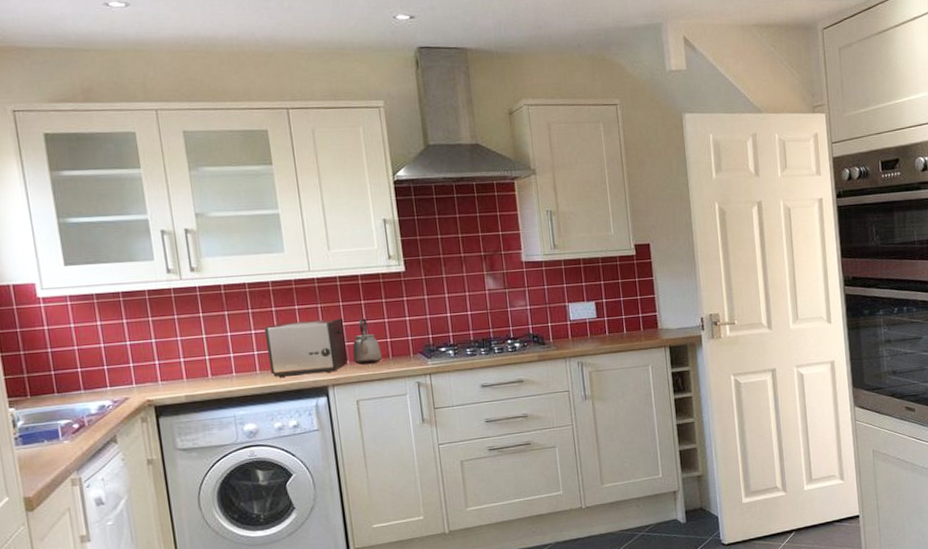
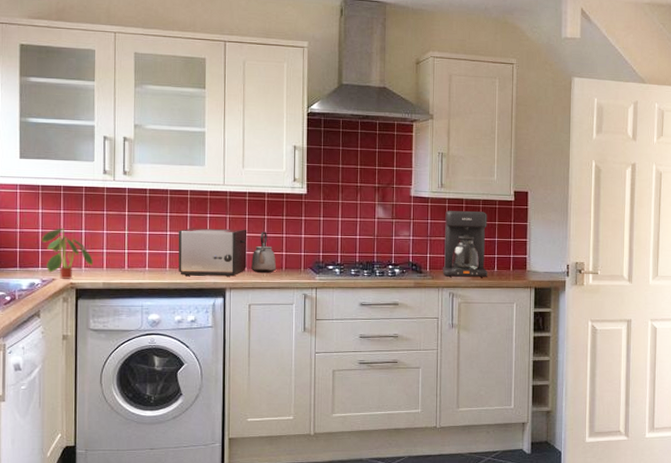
plant: none [105,339,170,397] -> present [41,228,93,279]
coffee maker: none [562,270,617,345] -> present [442,210,487,277]

